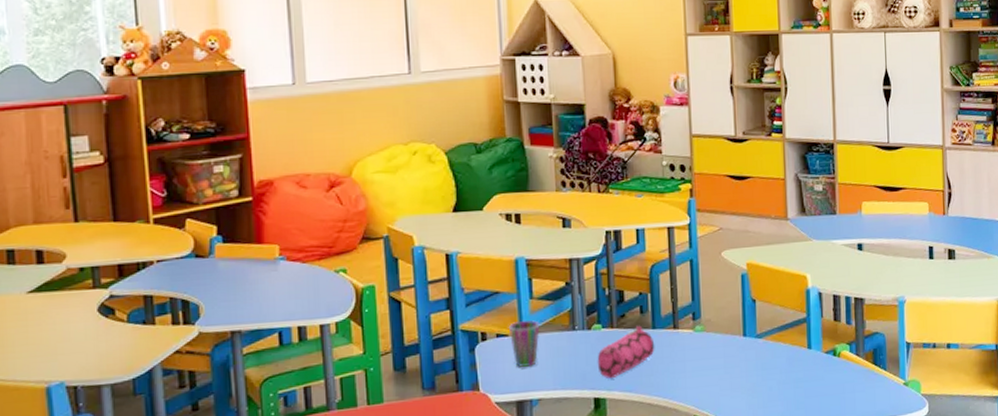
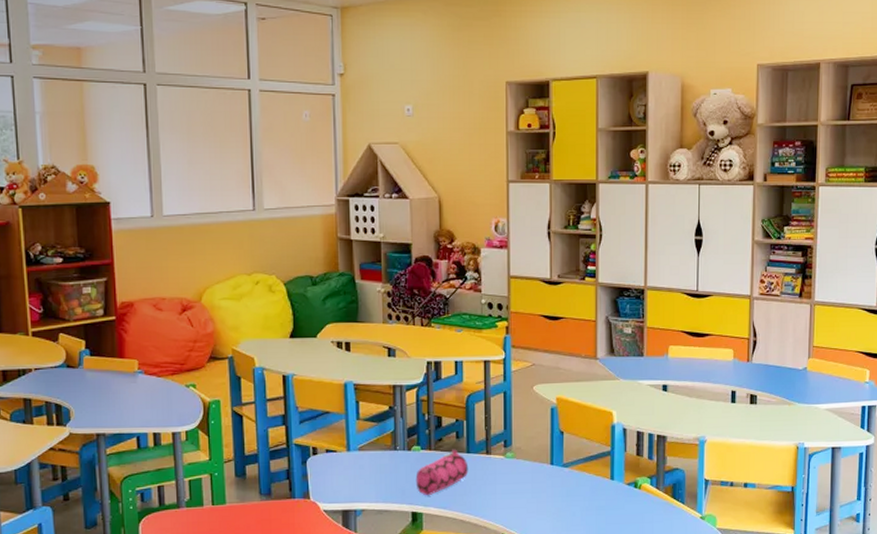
cup: present [509,320,540,368] -> none [338,439,365,481]

